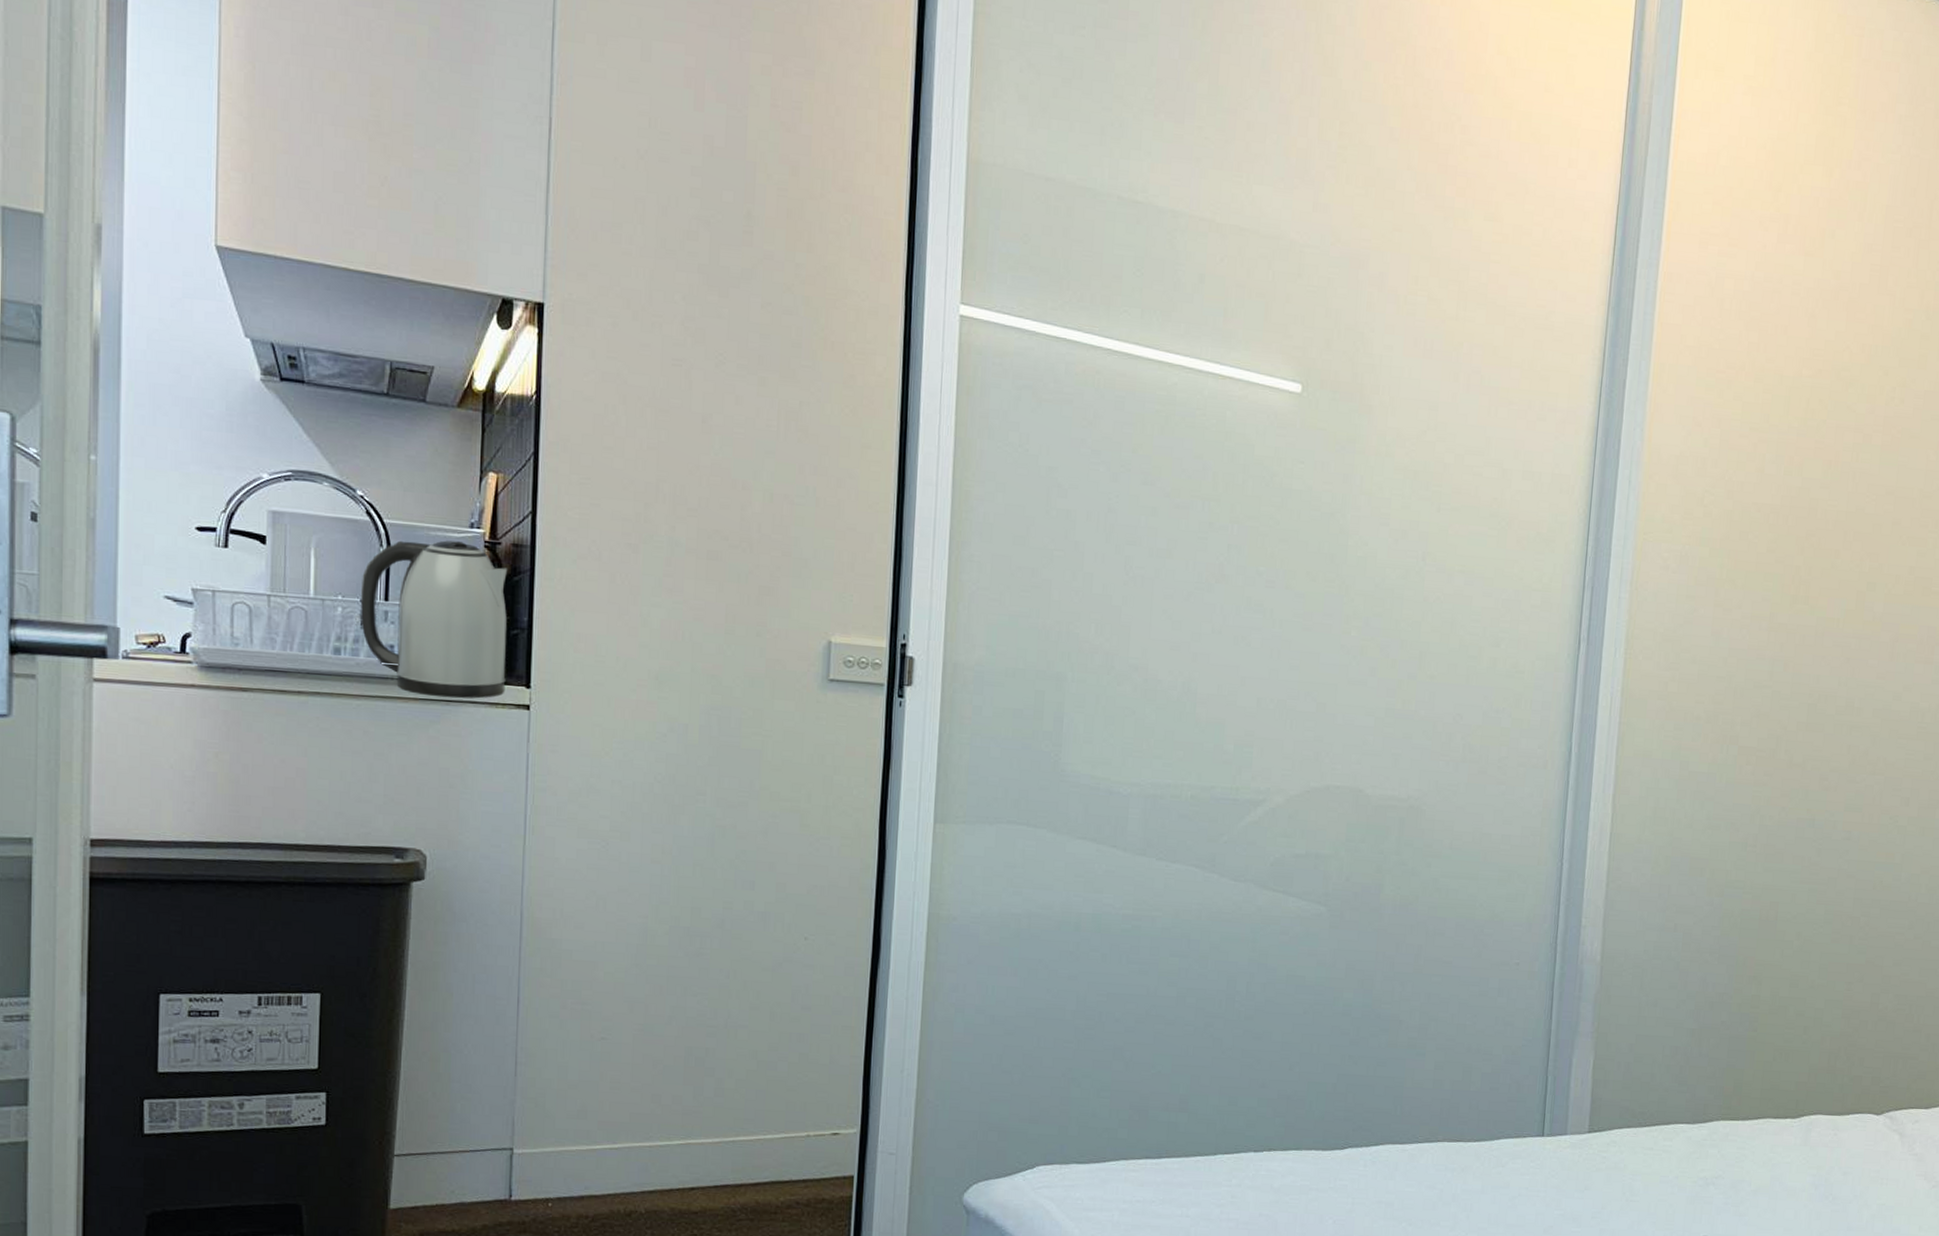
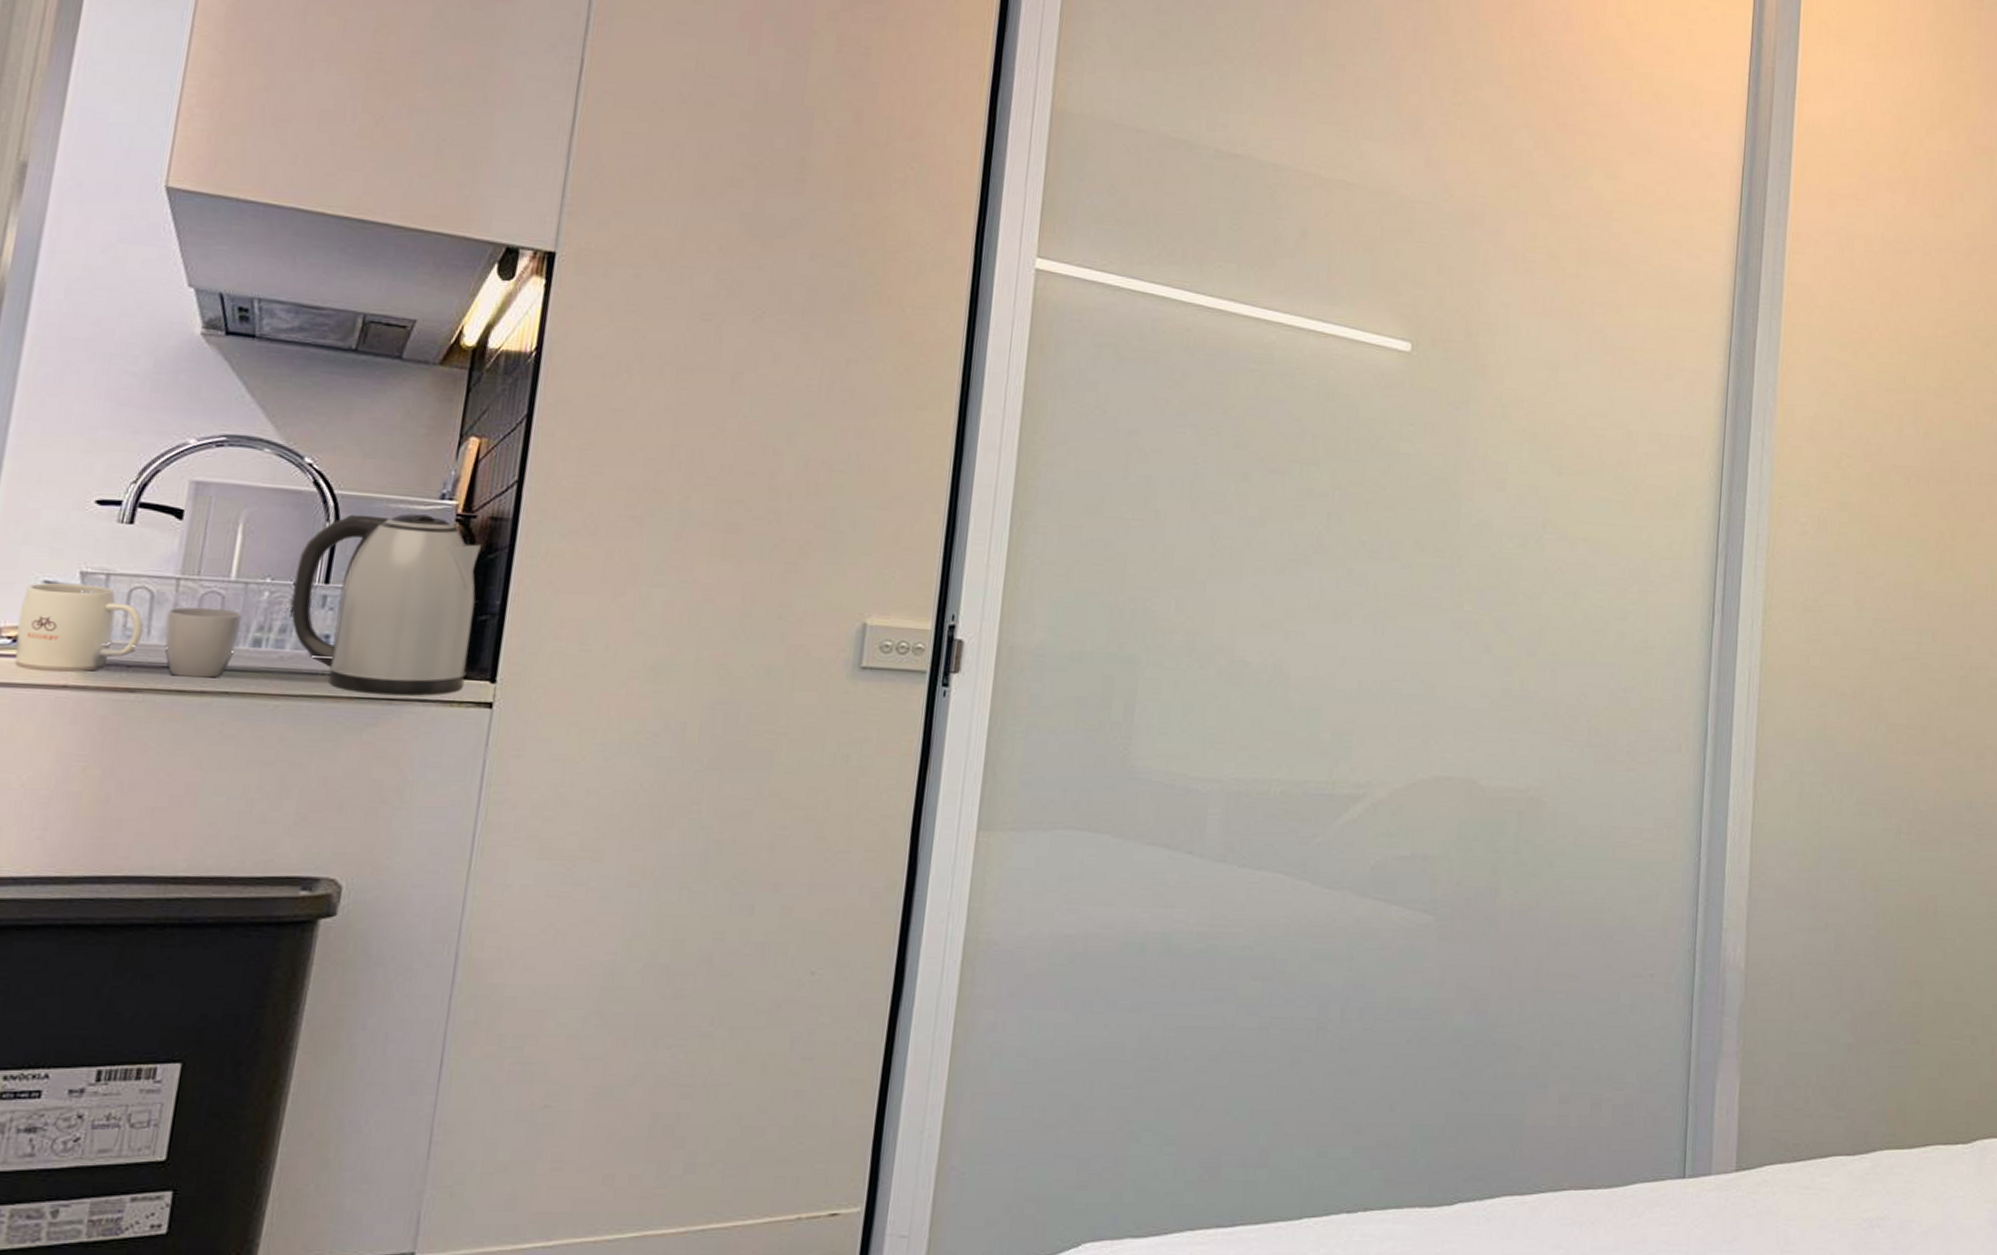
mug: none [149,597,247,674] -> present [14,582,144,673]
cup: none [263,620,323,681] -> present [164,607,243,679]

